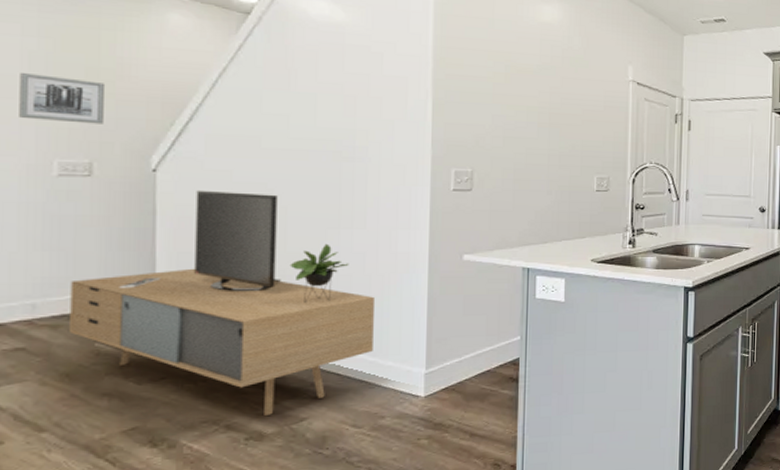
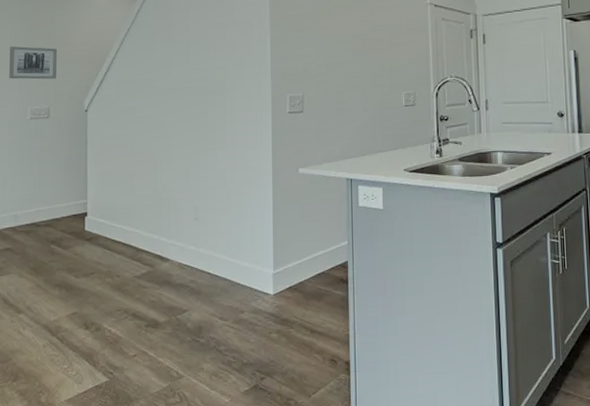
media console: present [70,190,376,415] -> none [36,123,234,306]

